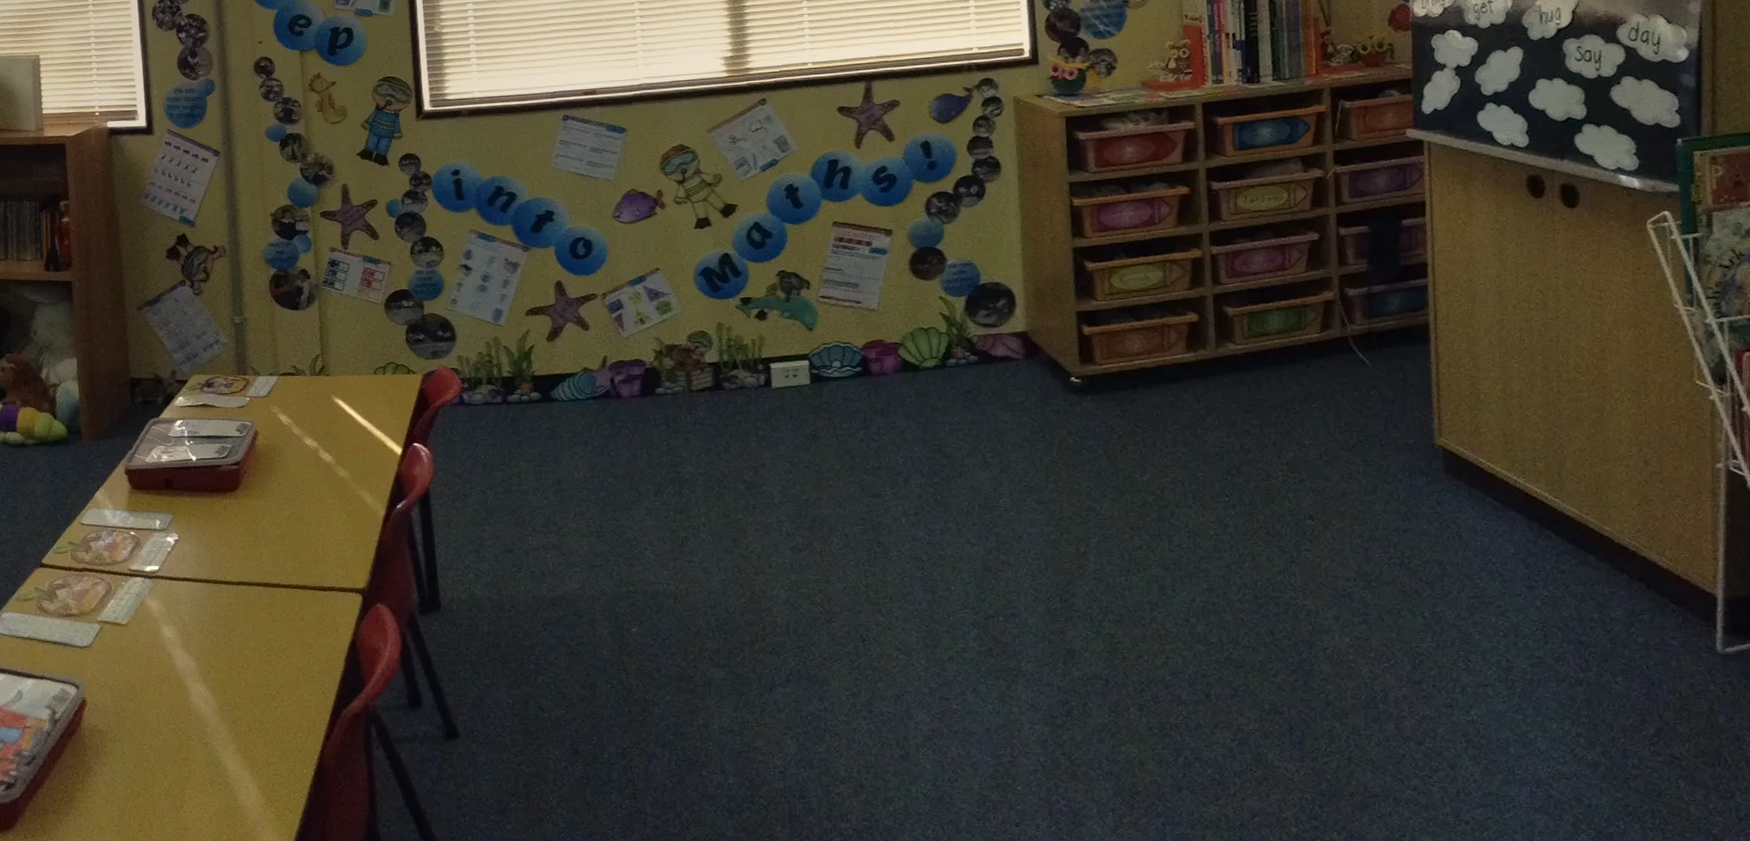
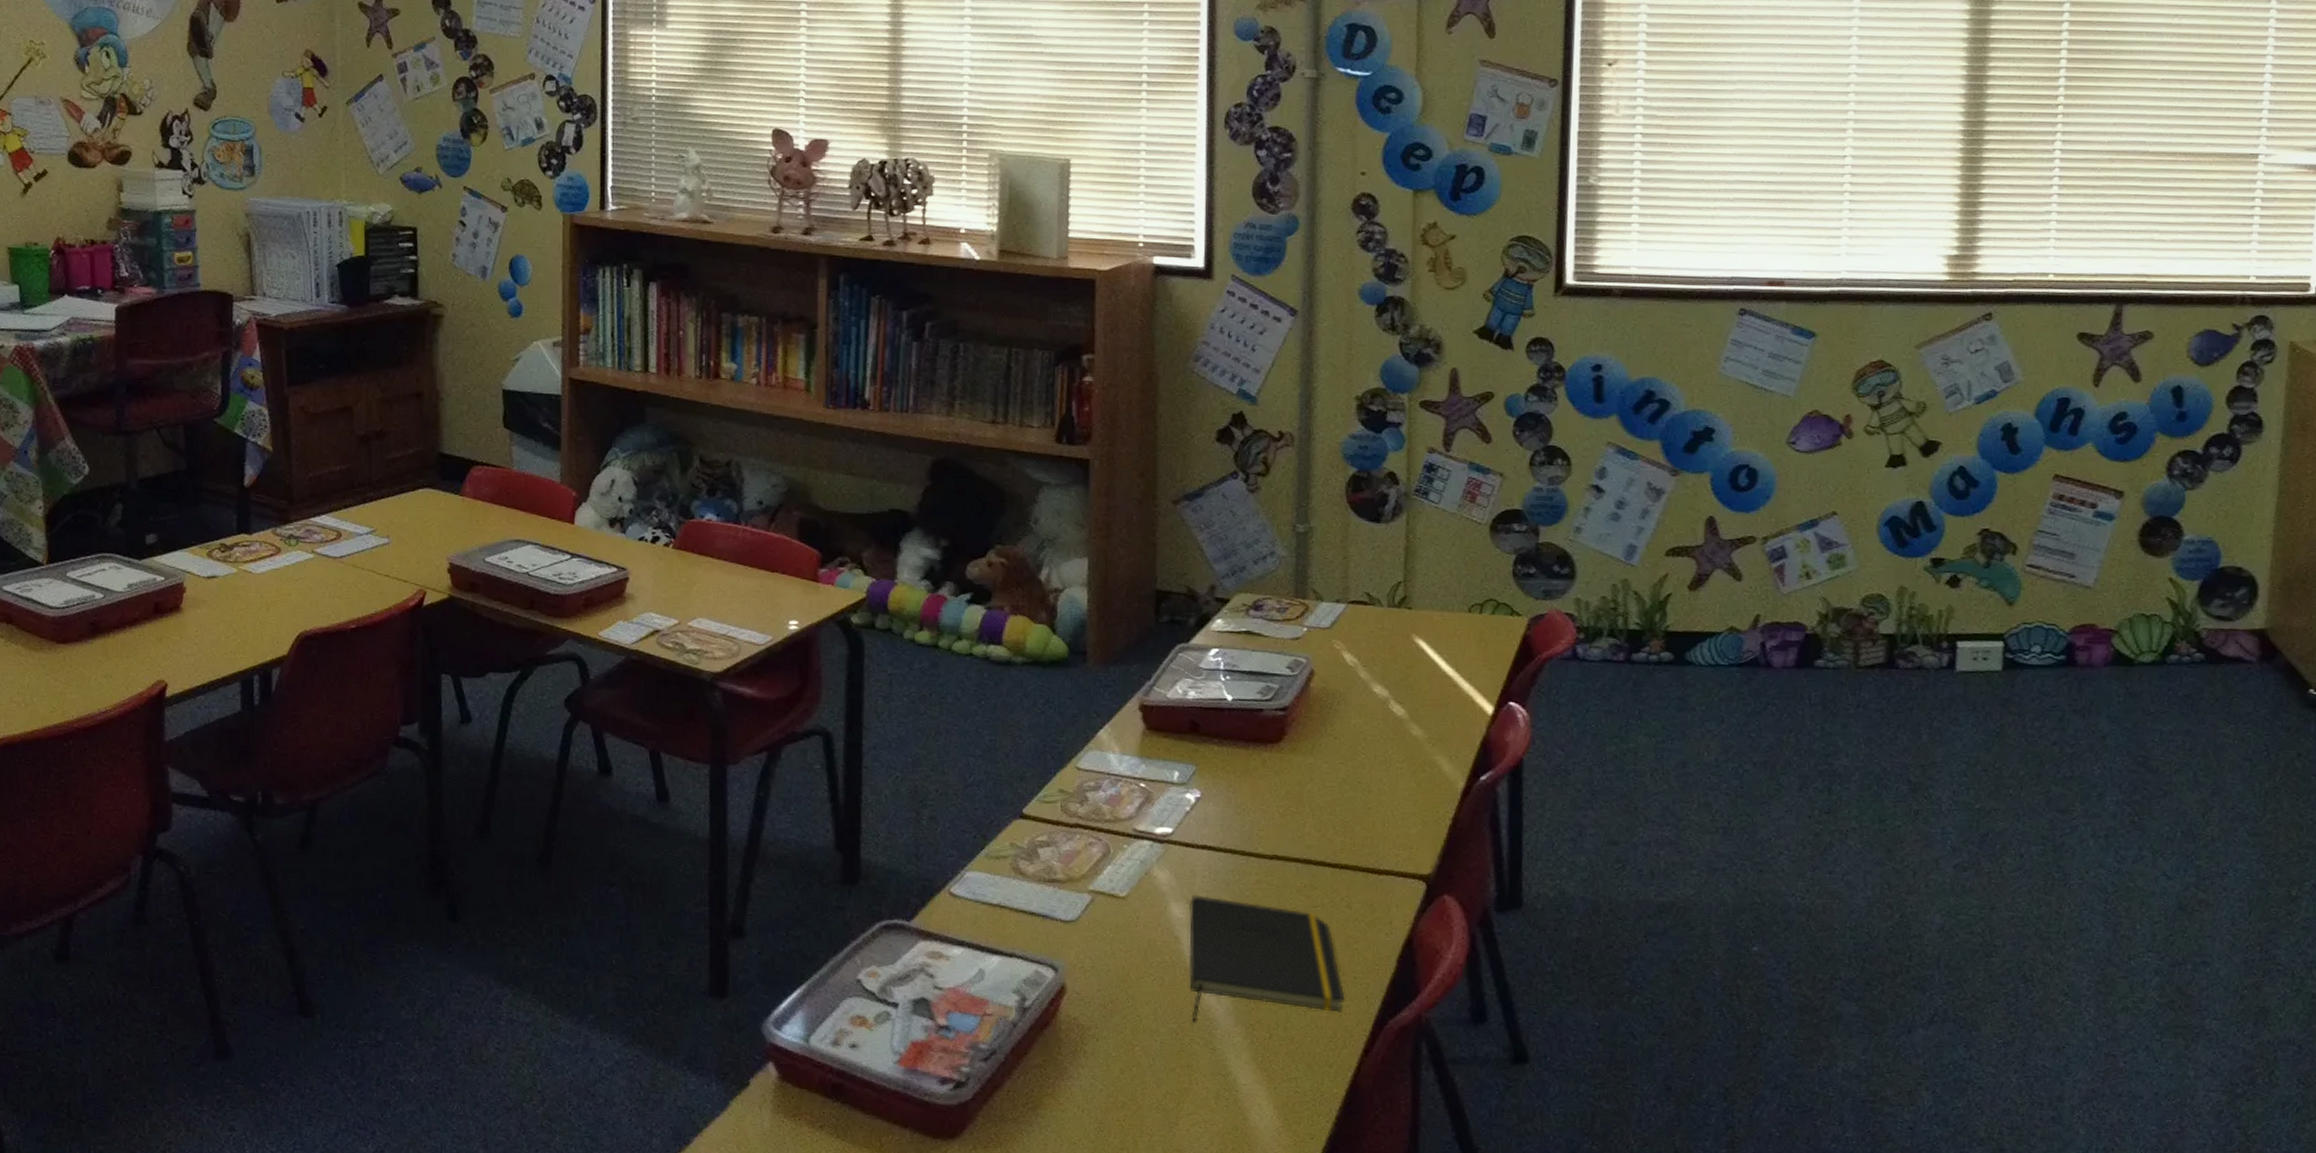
notepad: none [177,618,306,723] -> present [1189,895,1345,1023]

